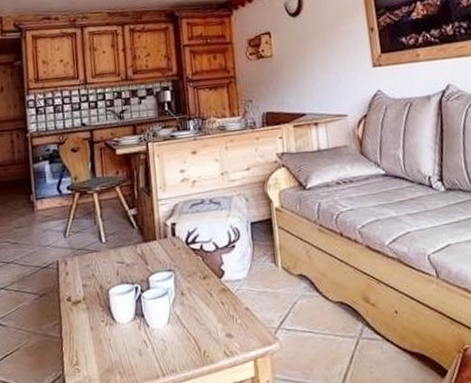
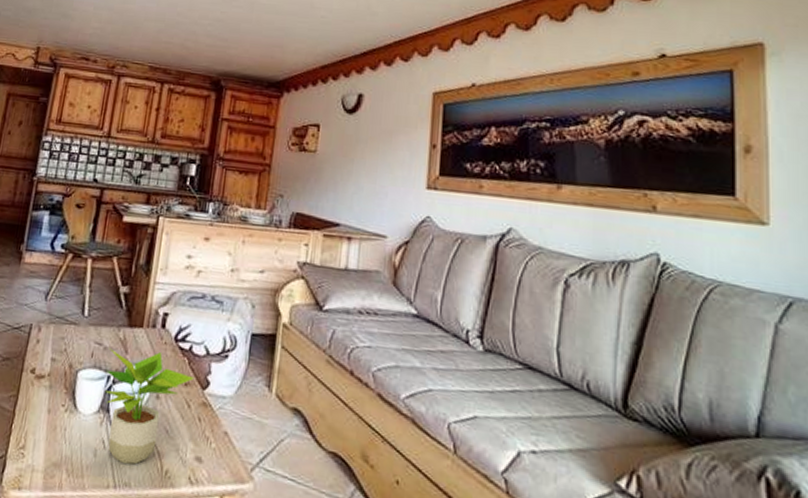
potted plant: none [130,257,210,356] -> present [105,348,195,465]

